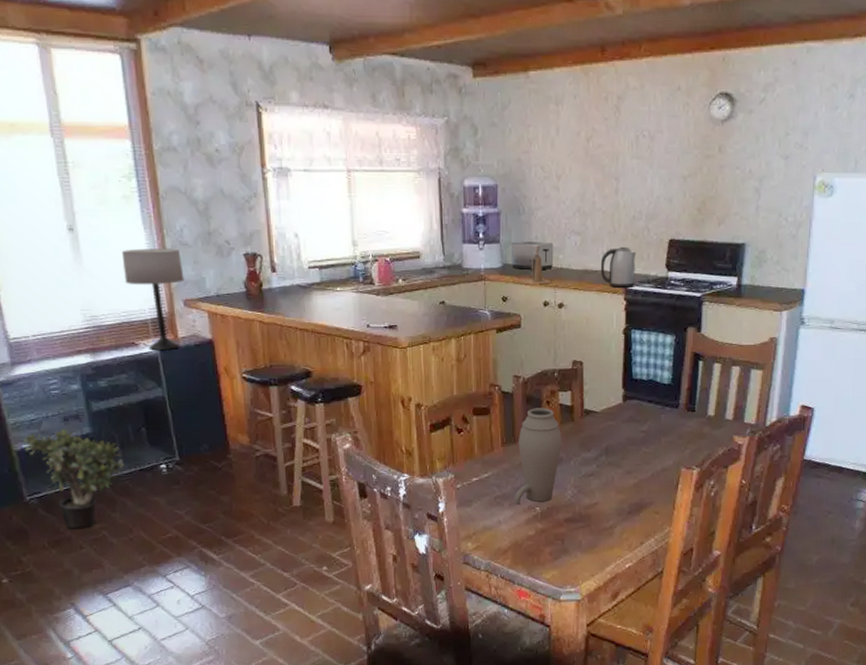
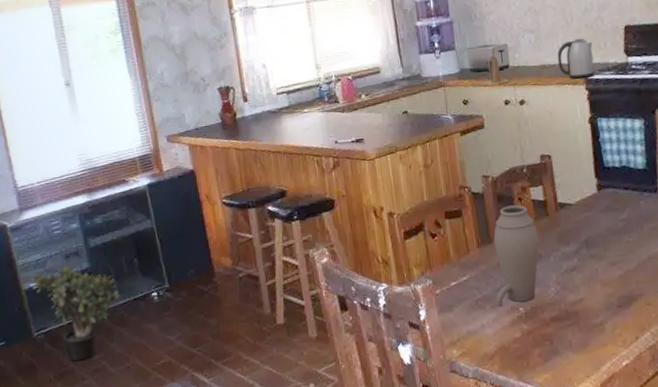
table lamp: present [121,248,184,350] -> none [111,90,166,185]

